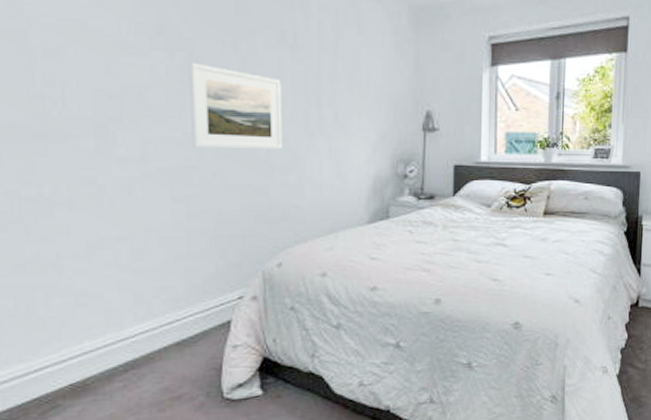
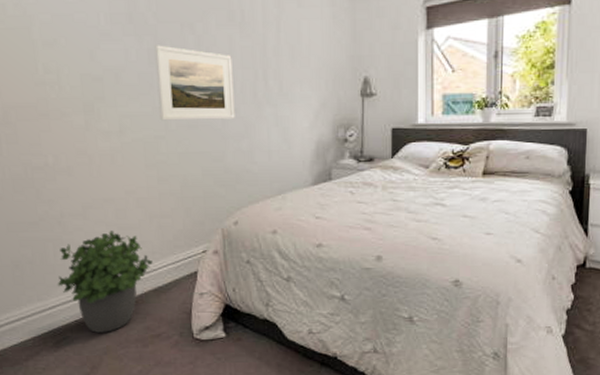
potted plant: none [47,275,176,398] -> present [57,231,153,333]

